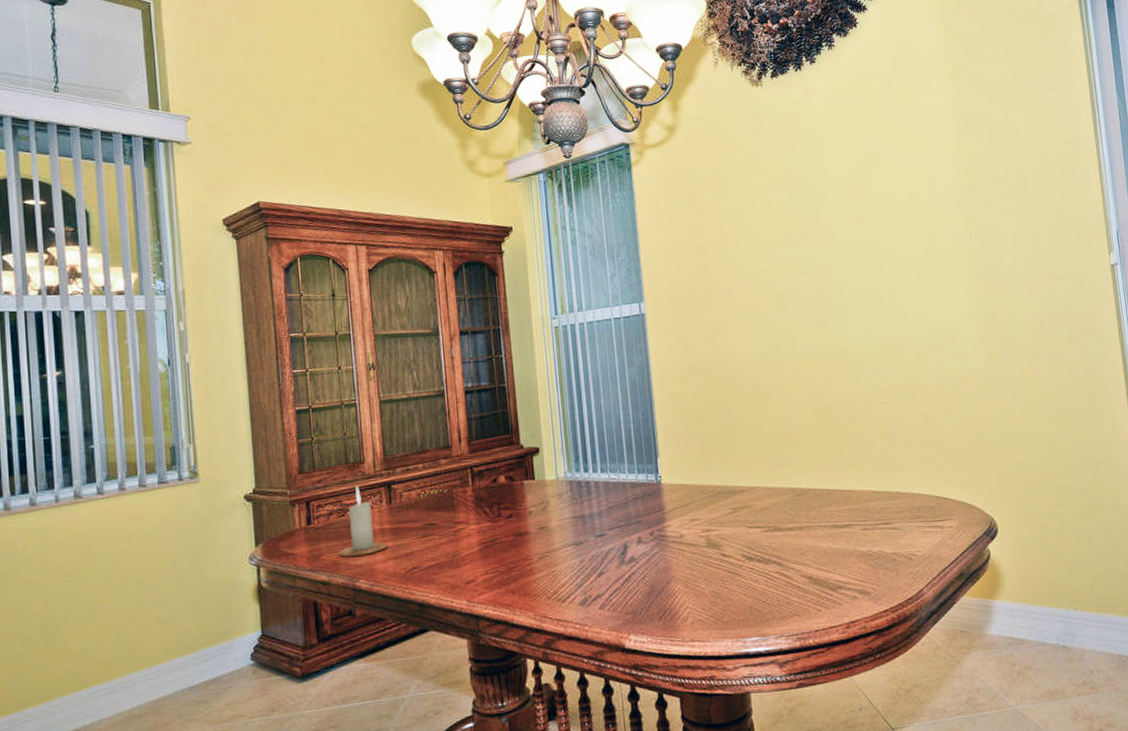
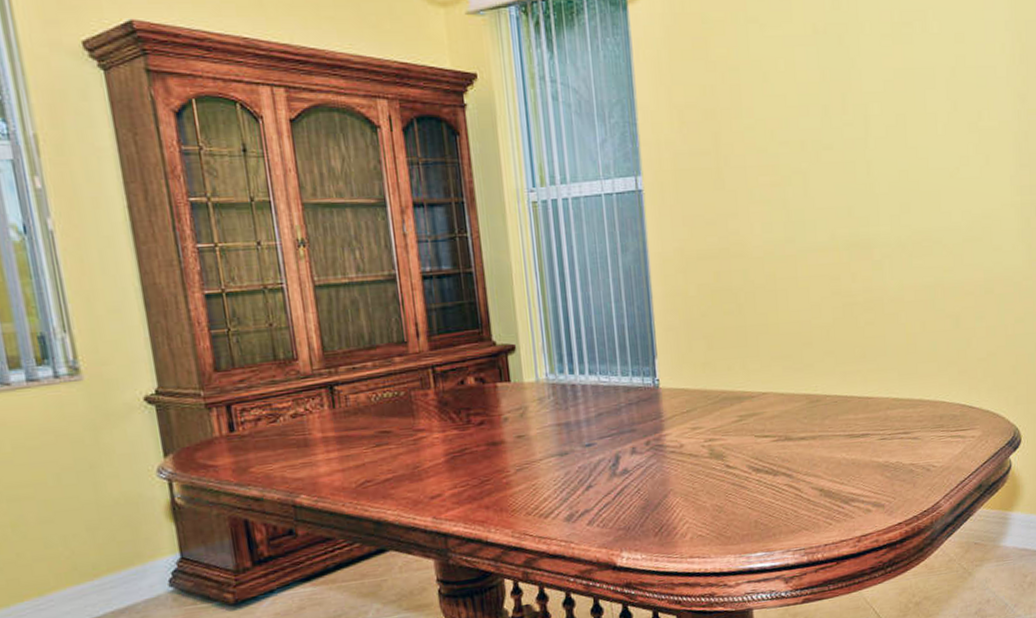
candle: present [339,485,388,557] -> none [272,386,333,470]

